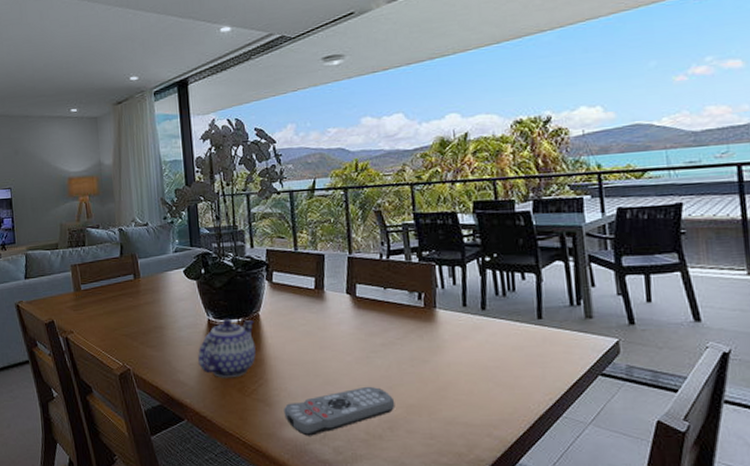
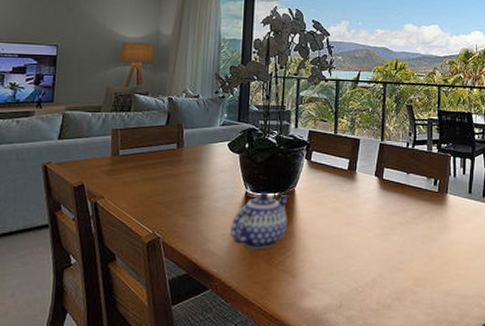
remote control: present [284,386,395,436] -> none [306,260,405,306]

